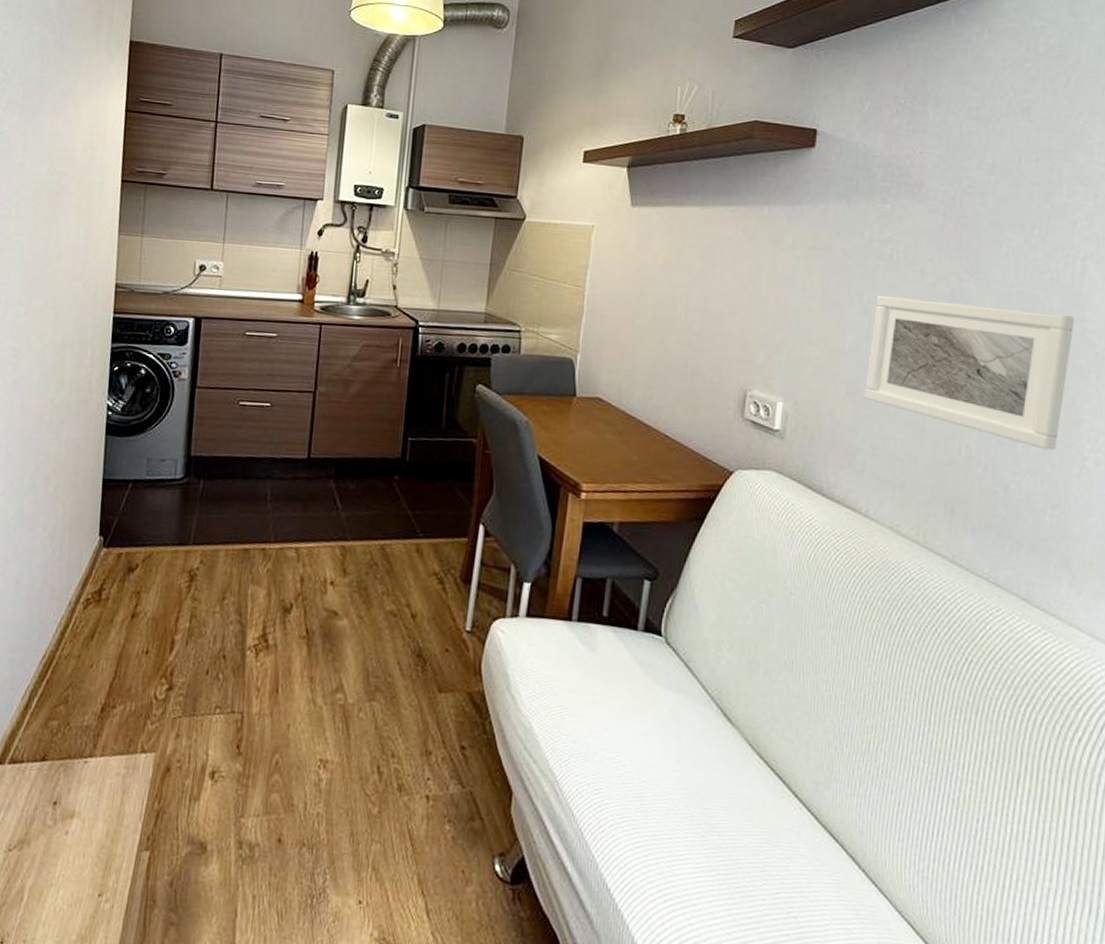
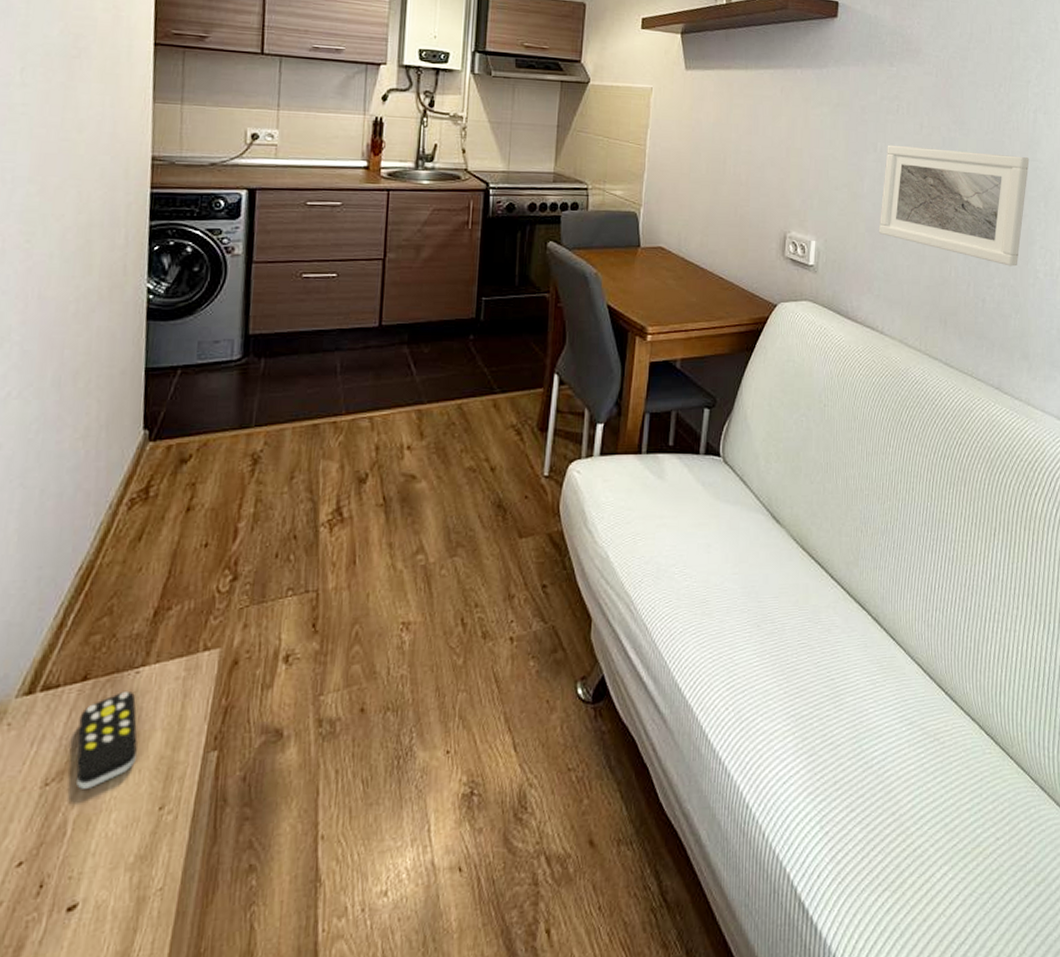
remote control: none [33,778,84,862] -> present [76,692,138,789]

